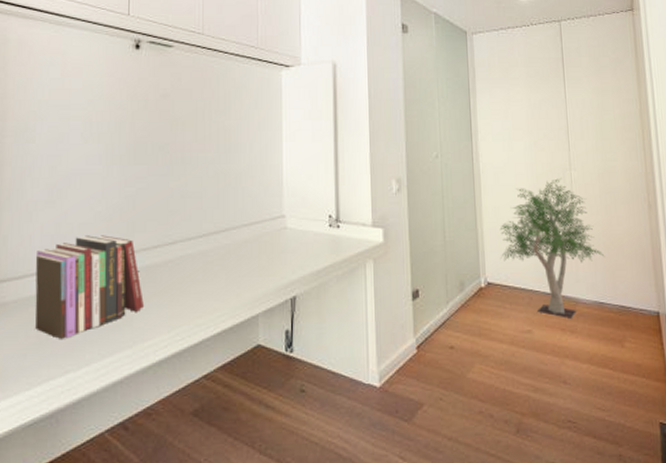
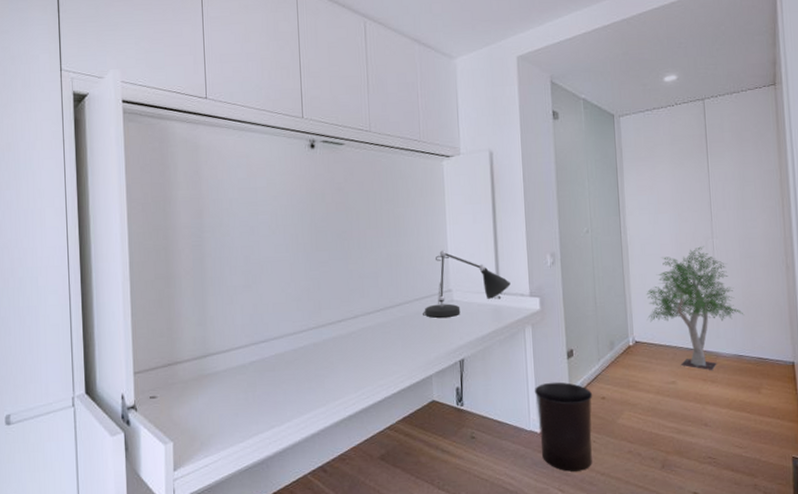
books: present [35,235,144,340] -> none [238,313,333,401]
desk lamp: none [251,170,351,247] -> present [423,250,511,318]
waste bin: none [374,327,440,435] -> present [534,382,593,472]

